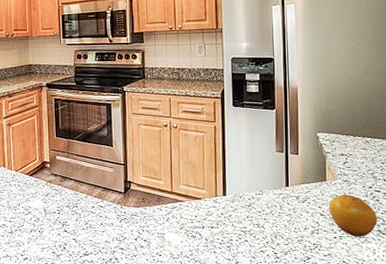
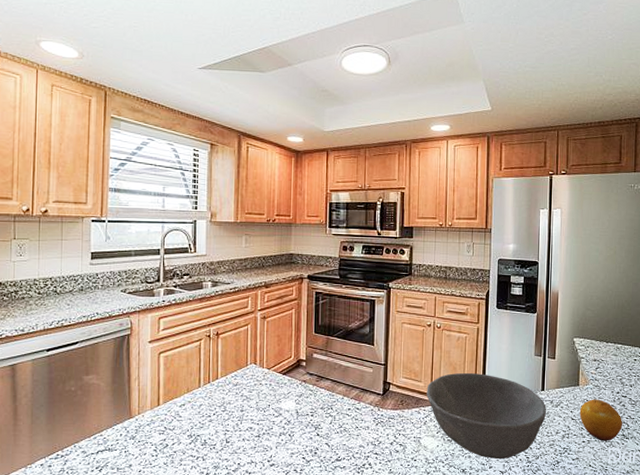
bowl: none [167,170,292,255] -> present [426,372,546,460]

